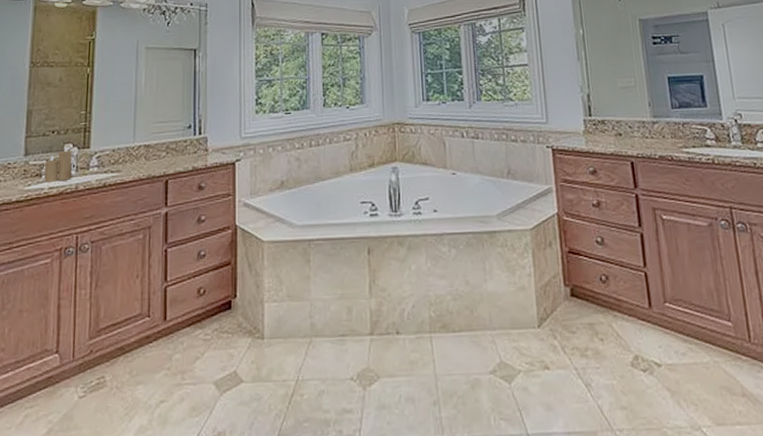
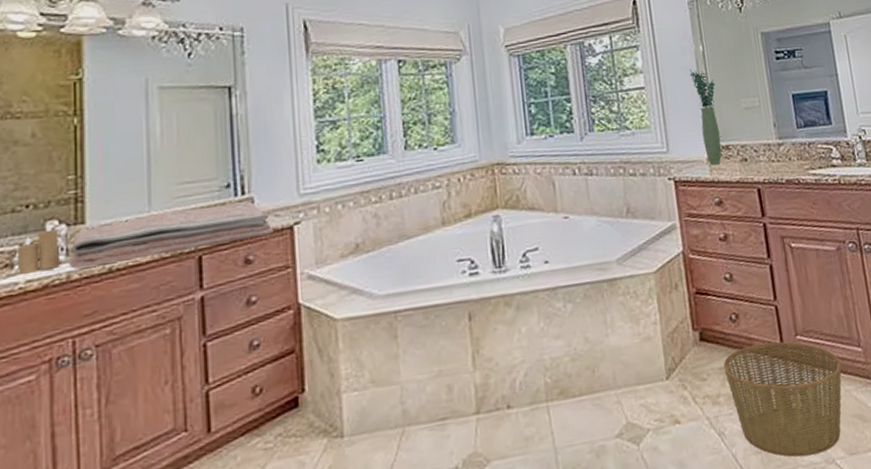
towel: none [77,139,221,182] -> present [68,201,274,269]
vase: none [569,50,598,138] -> present [689,69,722,166]
basket: none [592,306,711,419] -> present [723,342,842,457]

